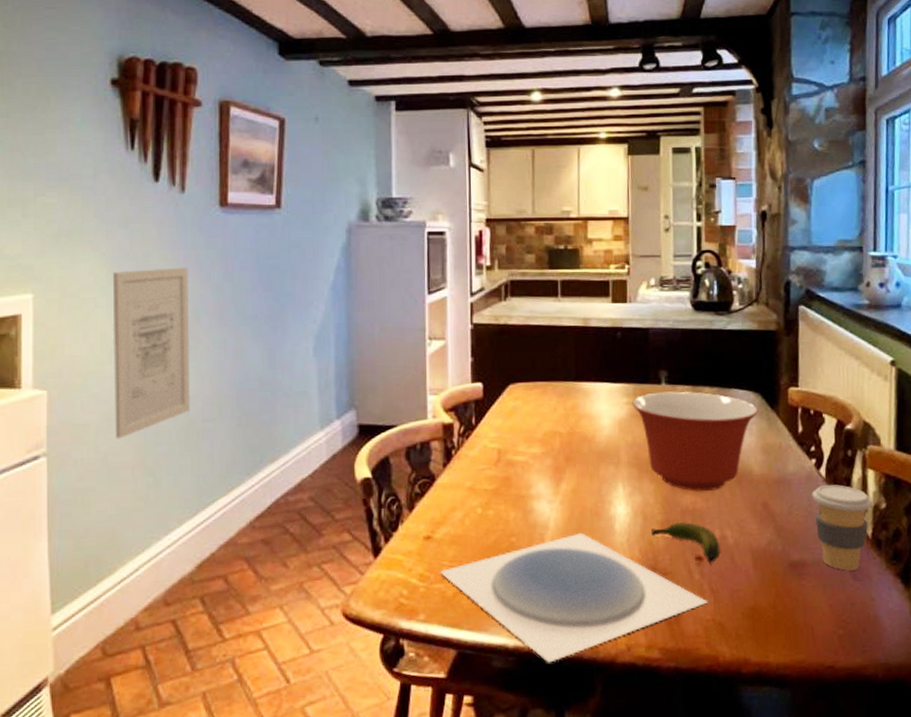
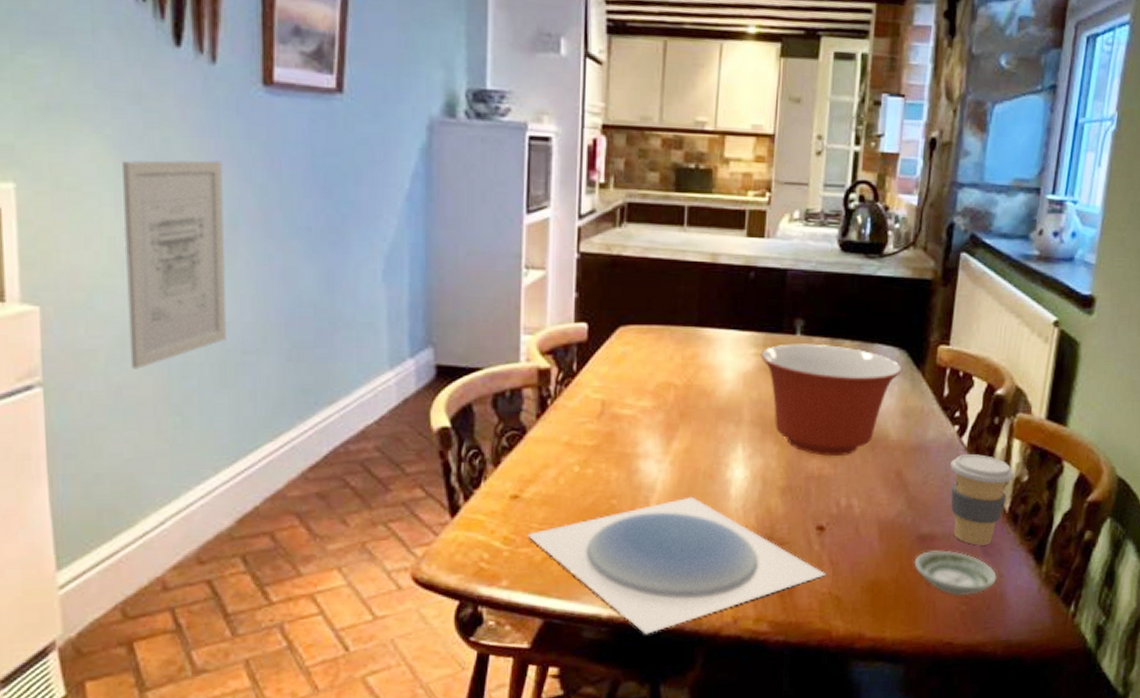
banana: present [650,522,720,563] -> none [769,489,845,534]
saucer: none [788,576,869,620] -> present [913,550,997,596]

